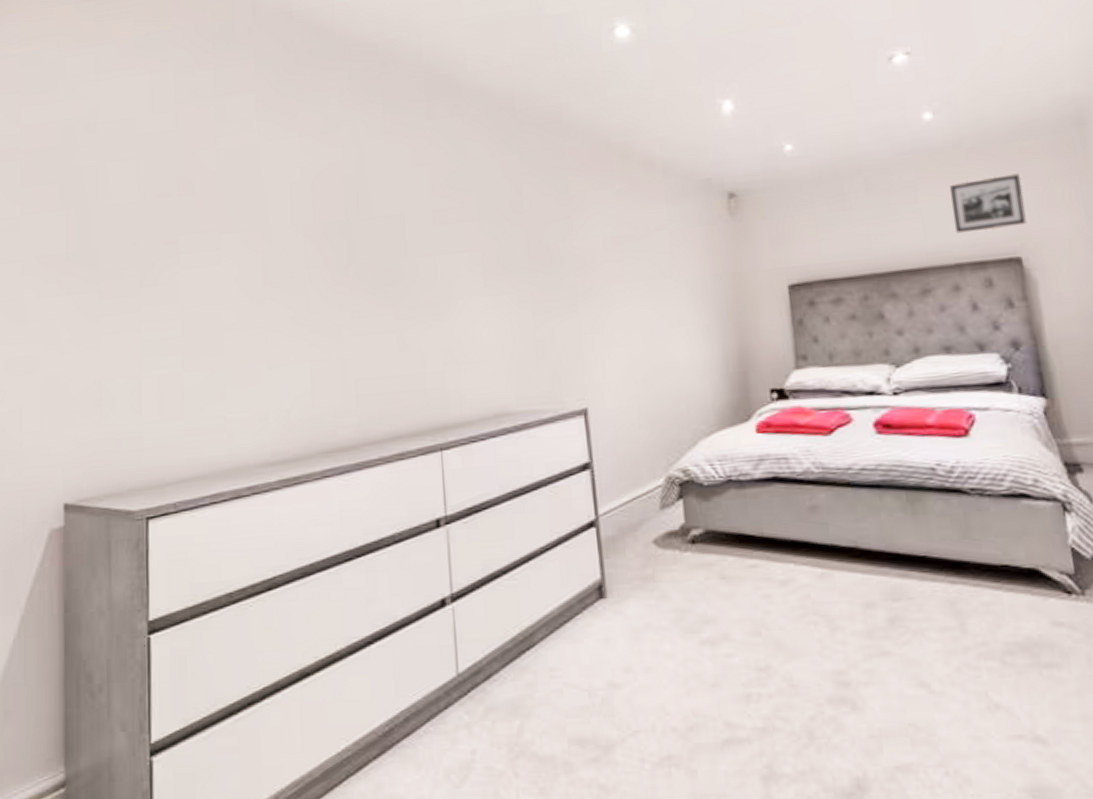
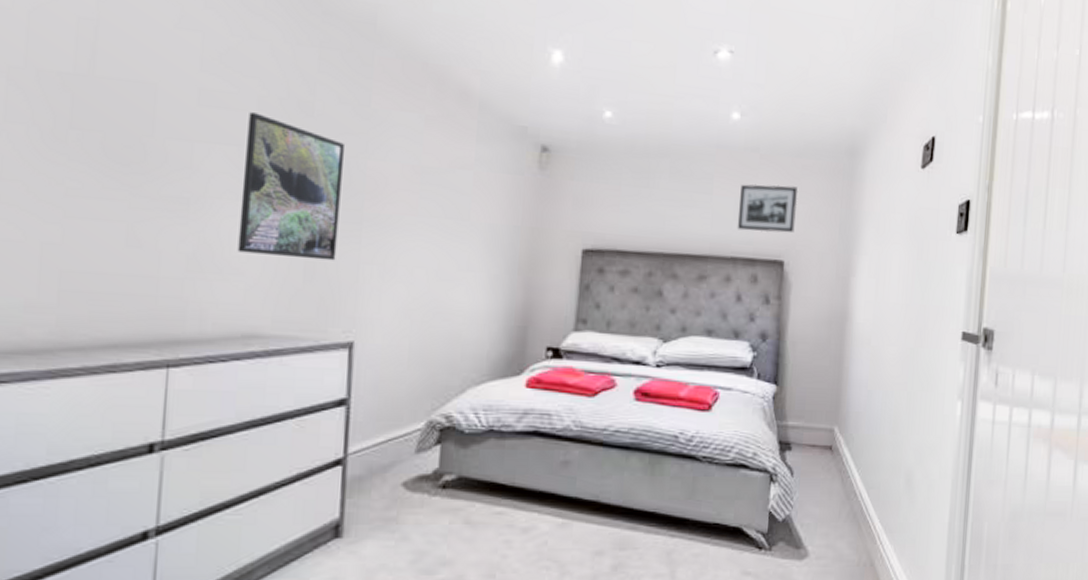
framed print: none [473,220,561,342] -> present [237,112,346,261]

